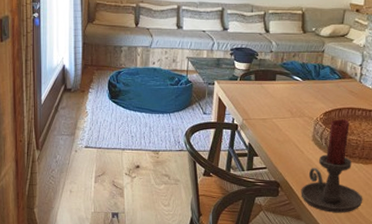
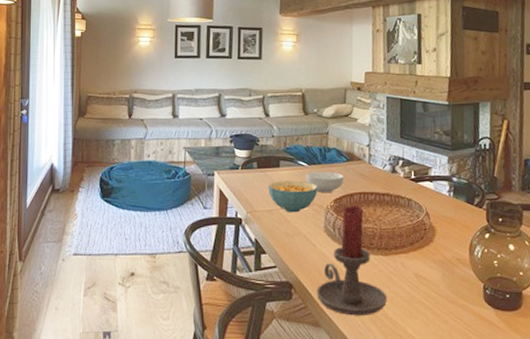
cereal bowl: none [264,93,309,122] -> present [268,180,318,213]
cereal bowl: none [299,87,335,106] -> present [305,171,344,192]

